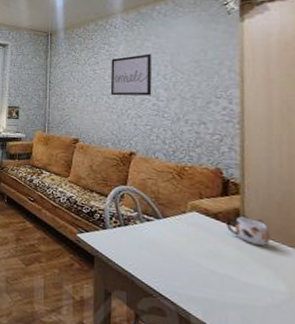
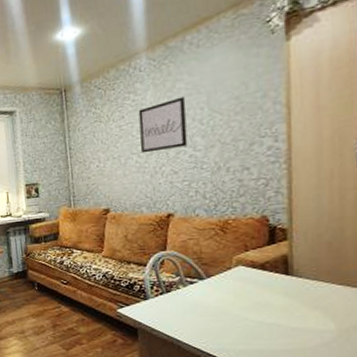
mug: present [225,215,271,246] -> none [273,261,320,289]

